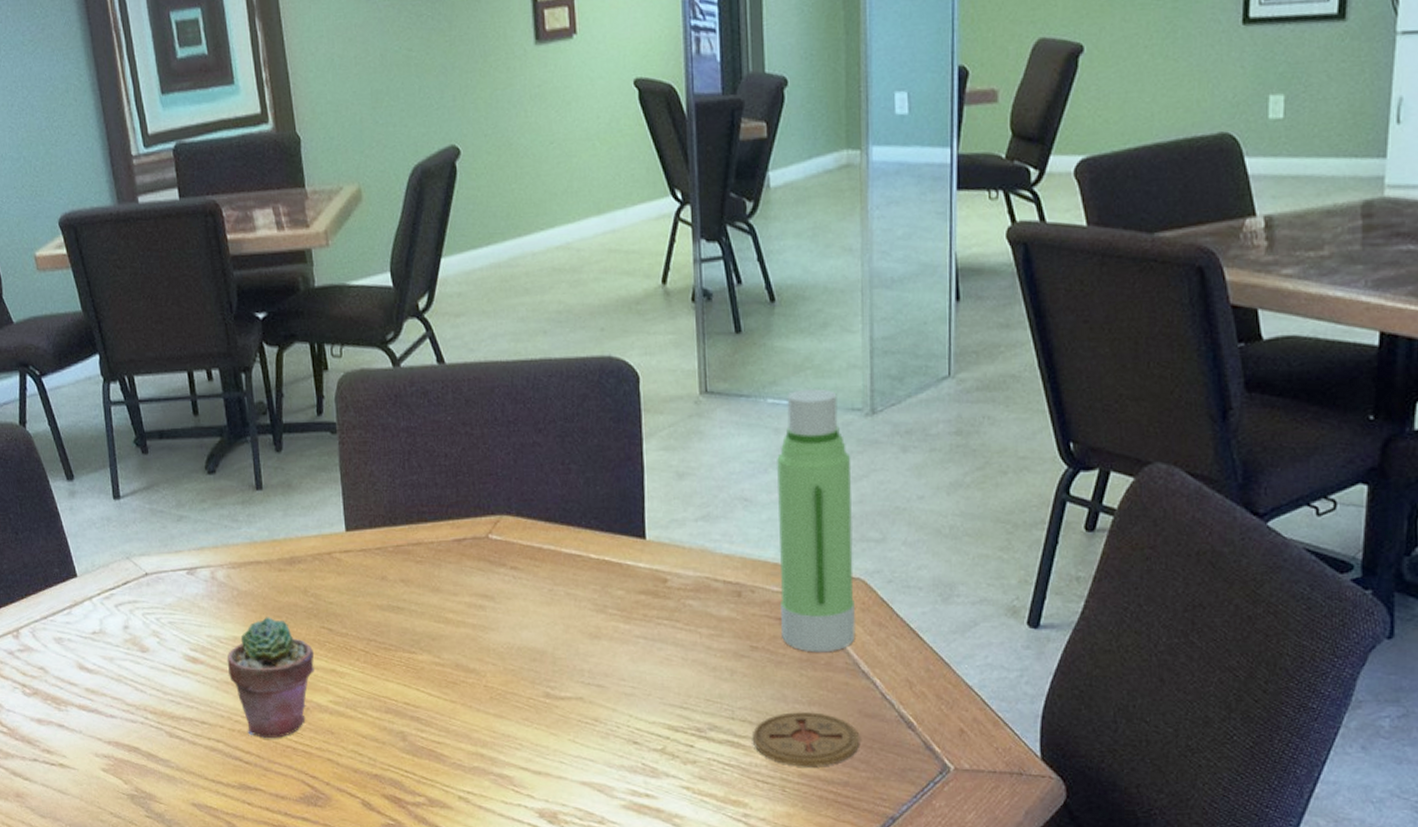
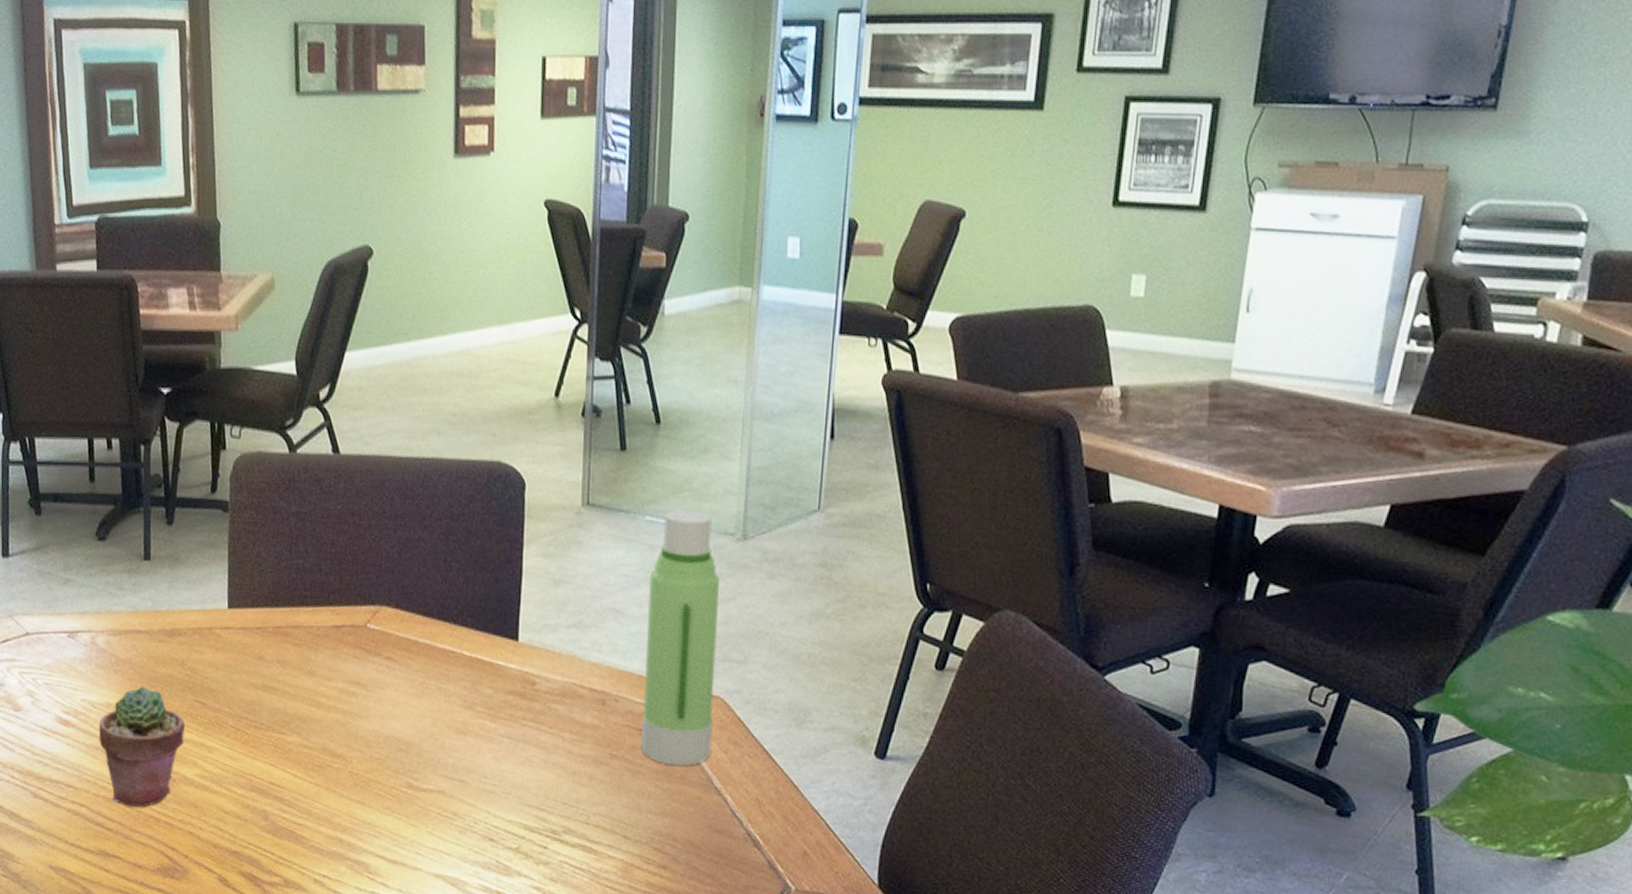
coaster: present [753,711,860,766] -> none [605,821,708,877]

